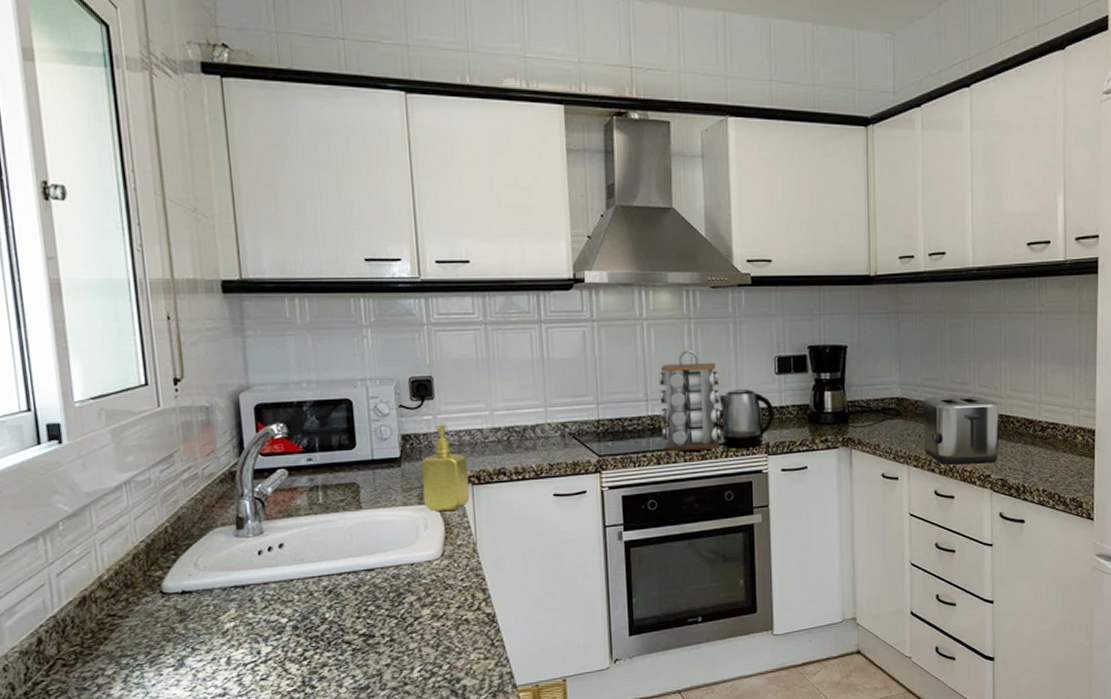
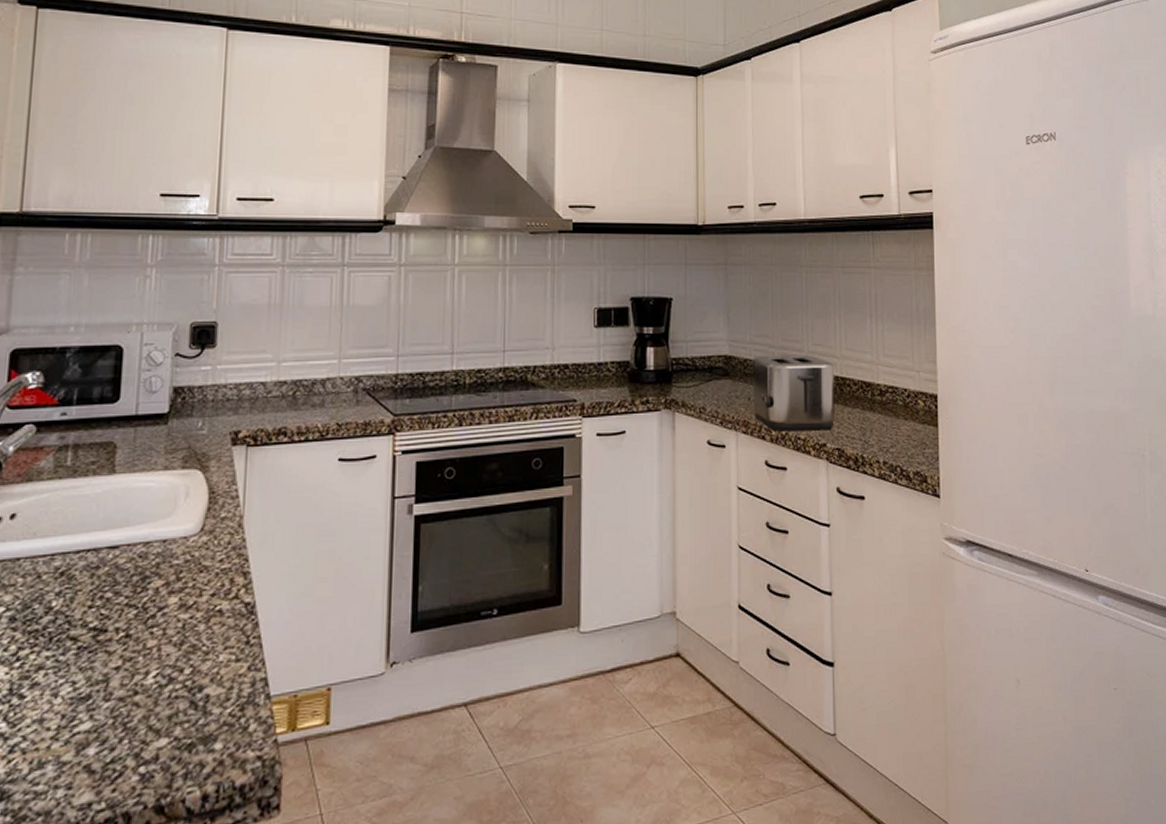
soap dispenser: present [420,424,470,512] -> none [189,376,245,478]
spice rack: present [659,349,722,452] -> none [466,299,533,412]
kettle: present [719,388,774,449] -> none [531,342,591,409]

